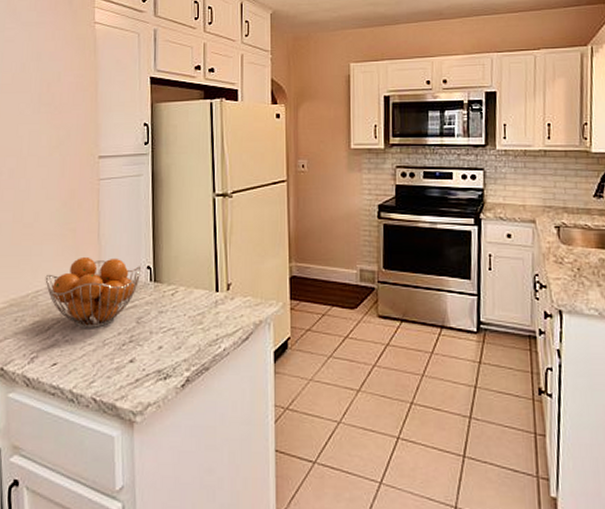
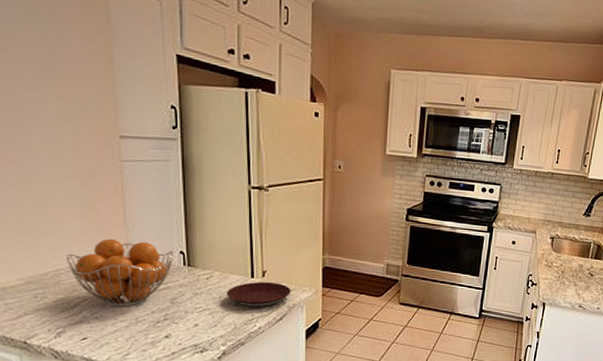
plate: none [191,295,257,325] -> present [227,281,291,307]

